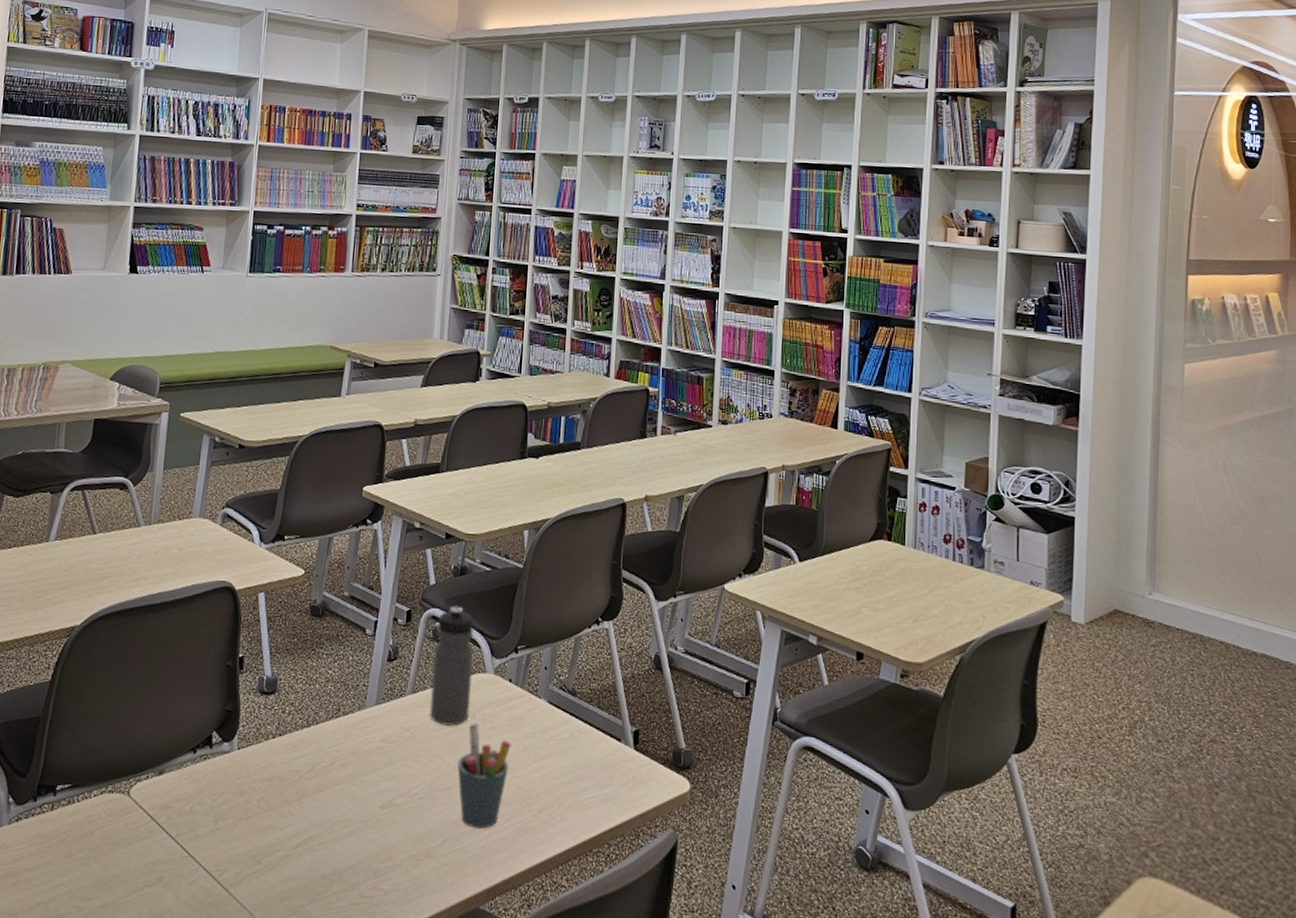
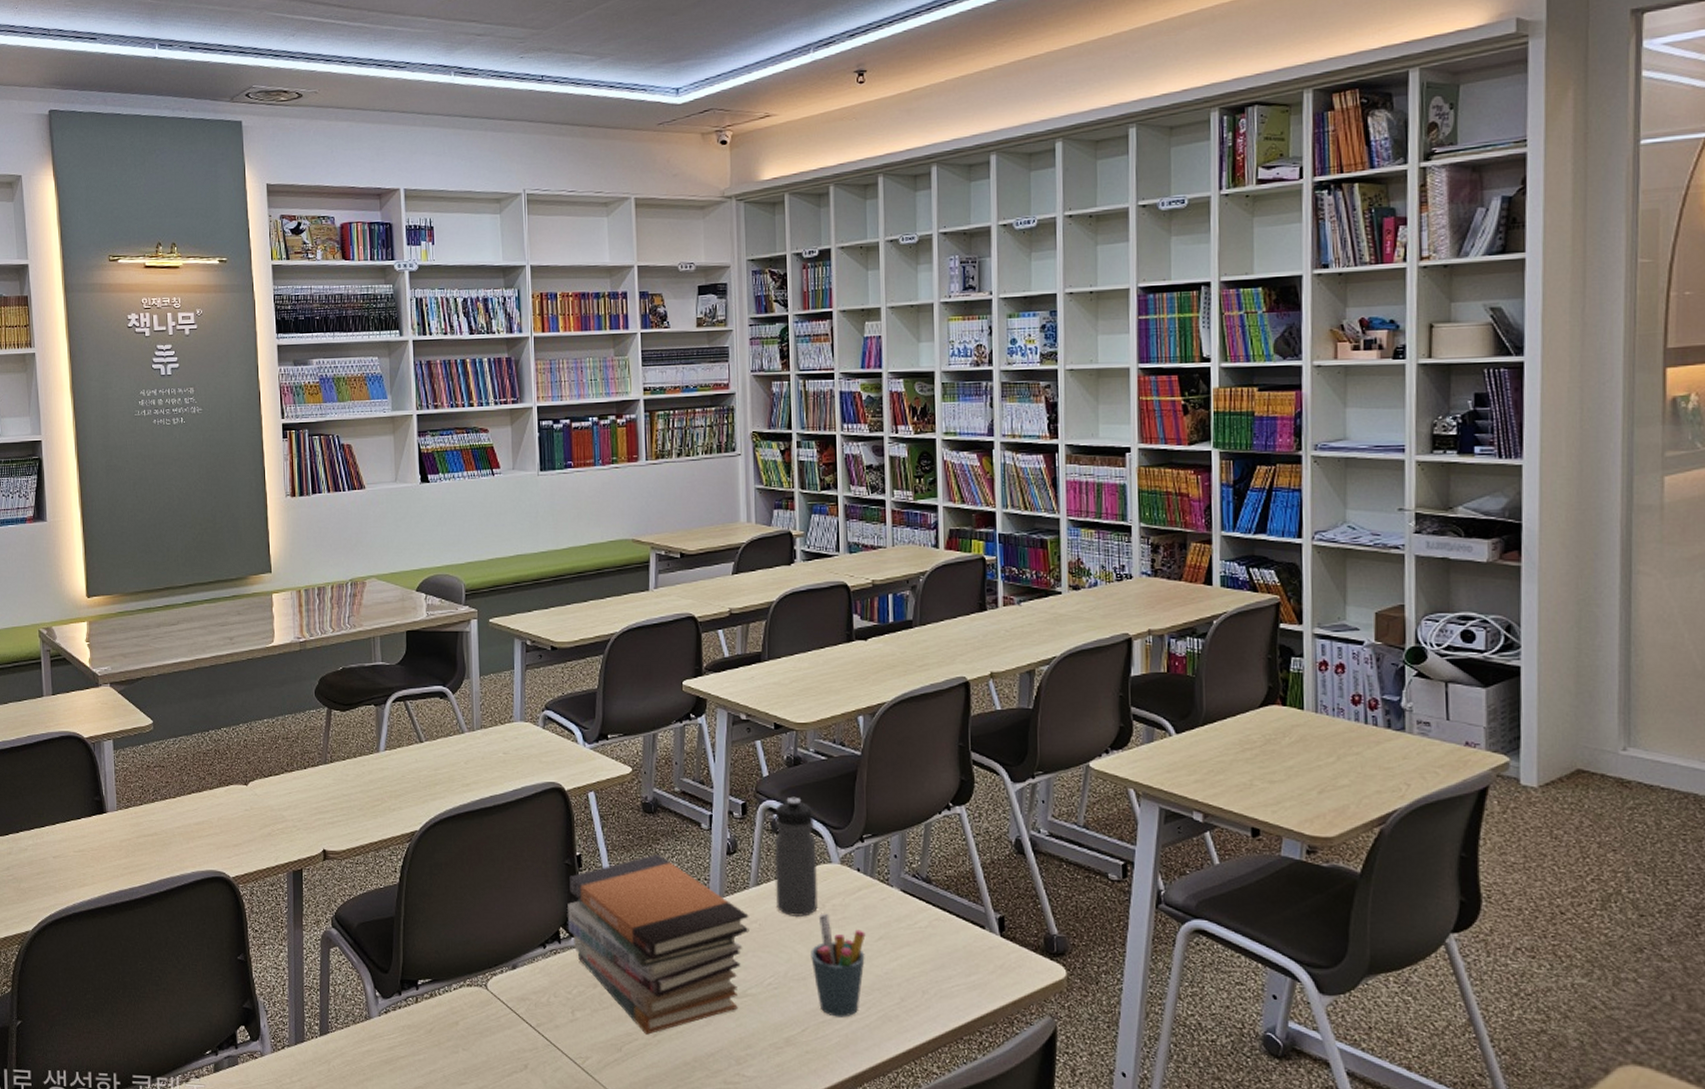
book stack: none [221,657,403,846] -> present [566,853,749,1035]

